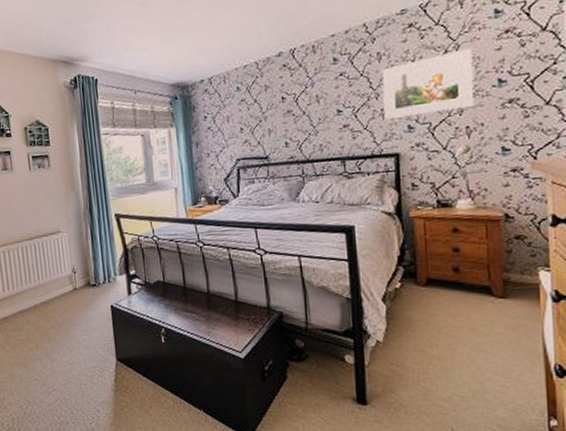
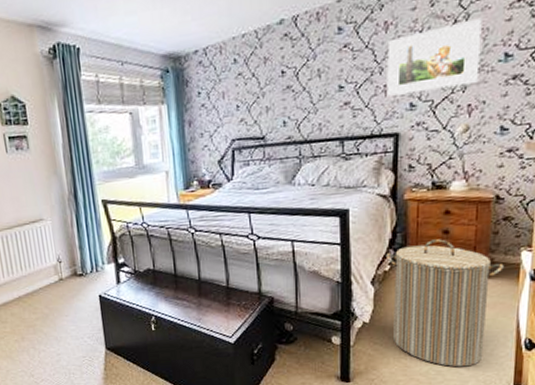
laundry hamper: none [395,257,522,393] -> present [385,239,504,368]

